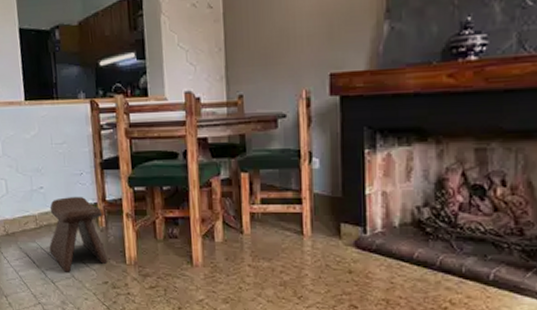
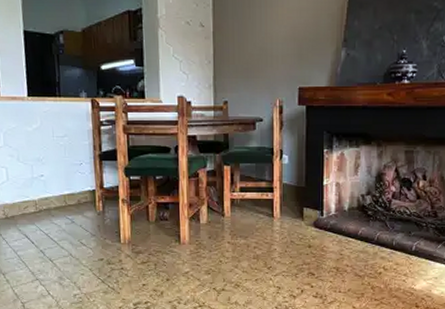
stool: present [49,196,108,272] -> none [48,183,104,251]

